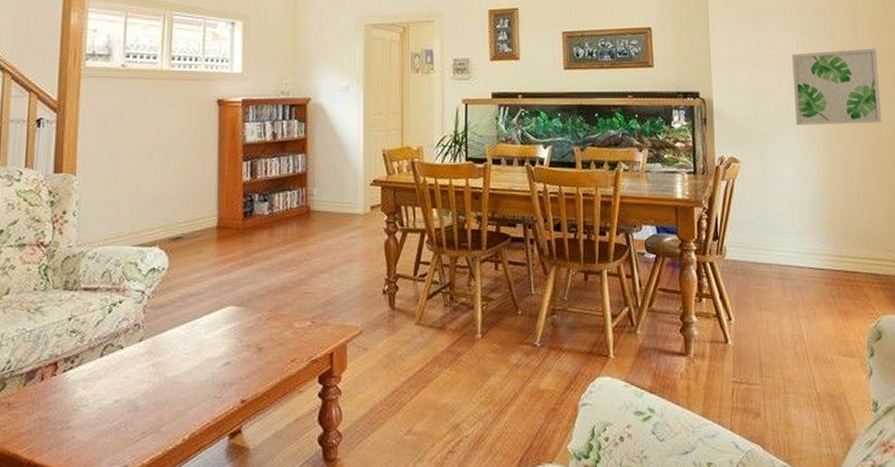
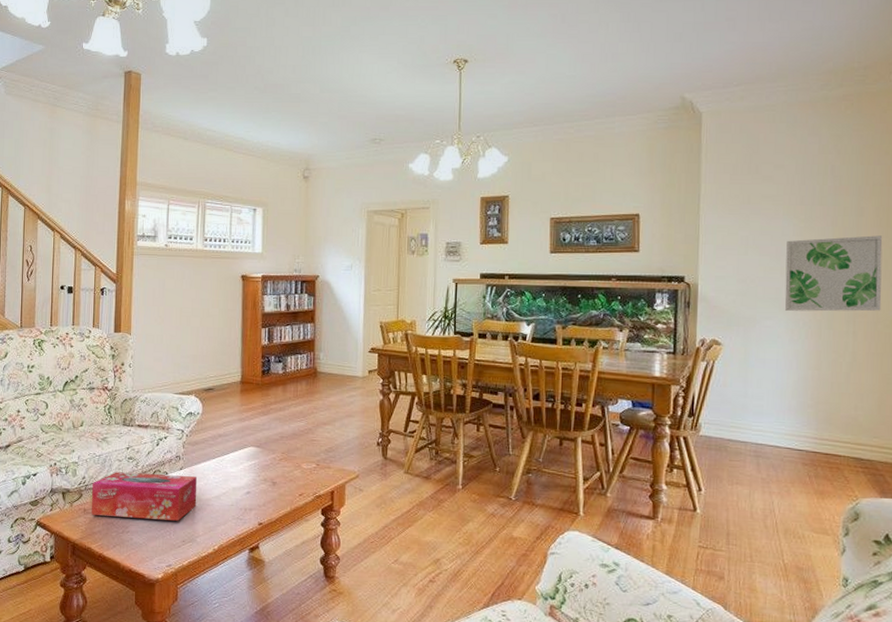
tissue box: none [18,349,162,410] -> present [91,472,197,521]

